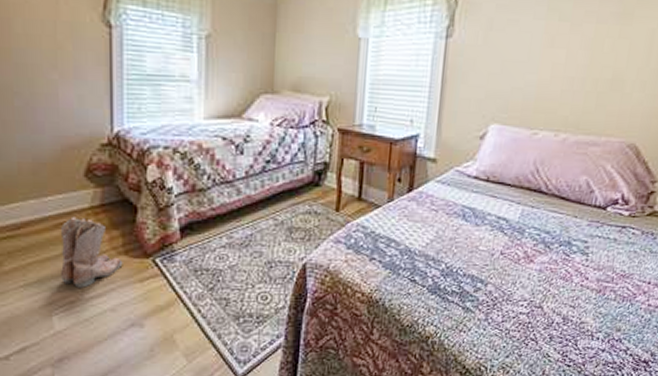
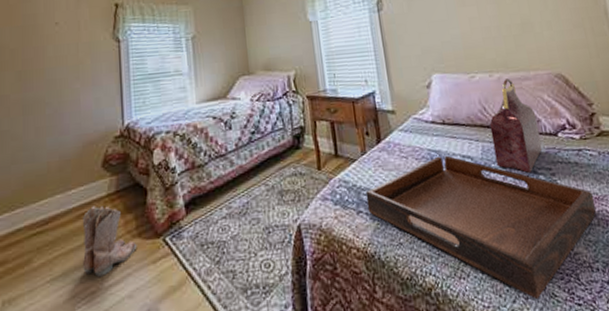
serving tray: none [382,214,621,358] -> present [365,155,596,300]
handbag: none [531,141,592,242] -> present [489,78,542,173]

